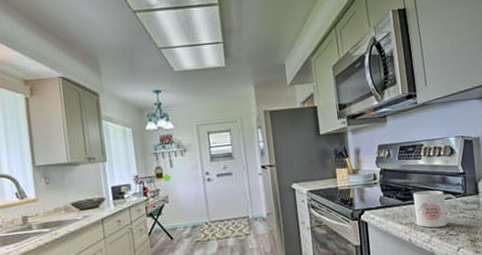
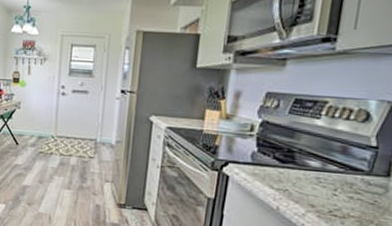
mug: present [412,190,460,228] -> none [291,155,358,204]

